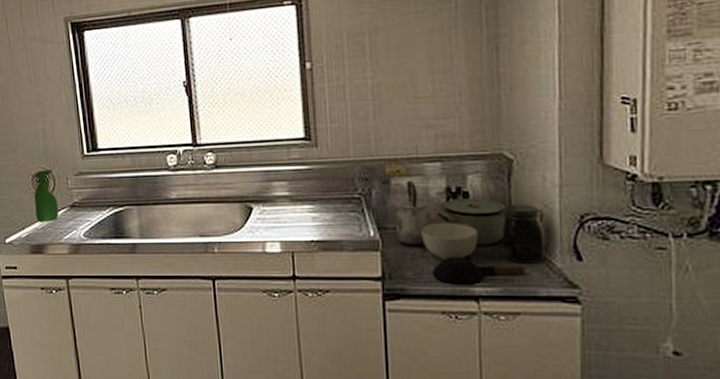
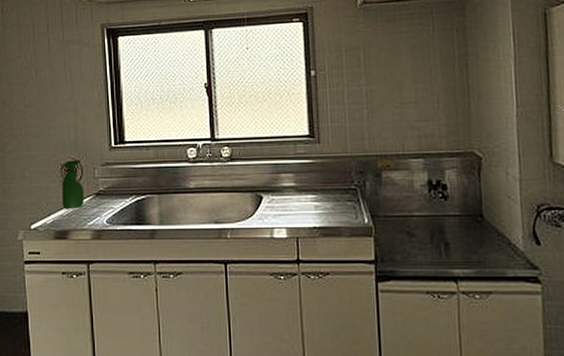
kettle: present [395,179,433,246] -> none [385,173,418,232]
bowl: present [420,222,479,260] -> none [407,211,456,244]
frying pan: present [432,256,525,285] -> none [417,241,495,267]
cooking pot: present [437,198,507,246] -> none [421,190,479,232]
jar: present [498,203,545,264] -> none [471,195,510,248]

